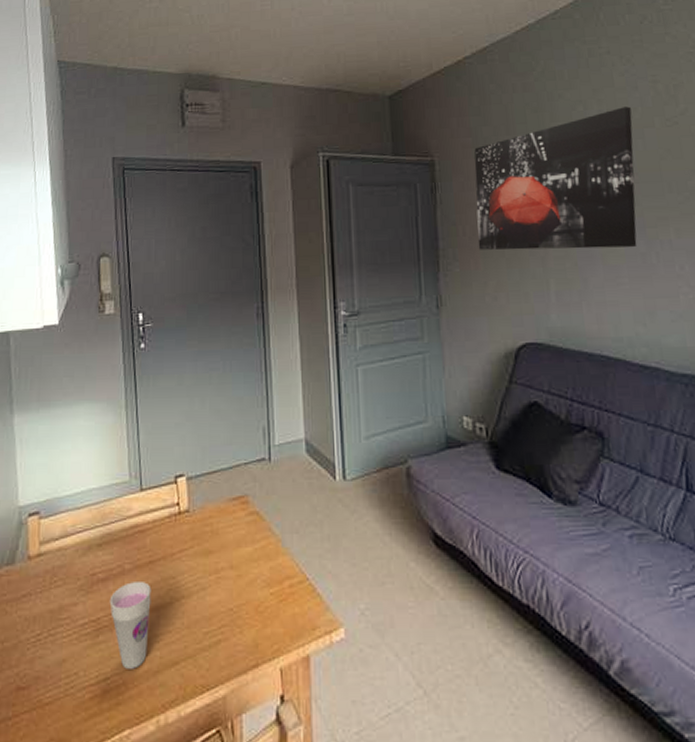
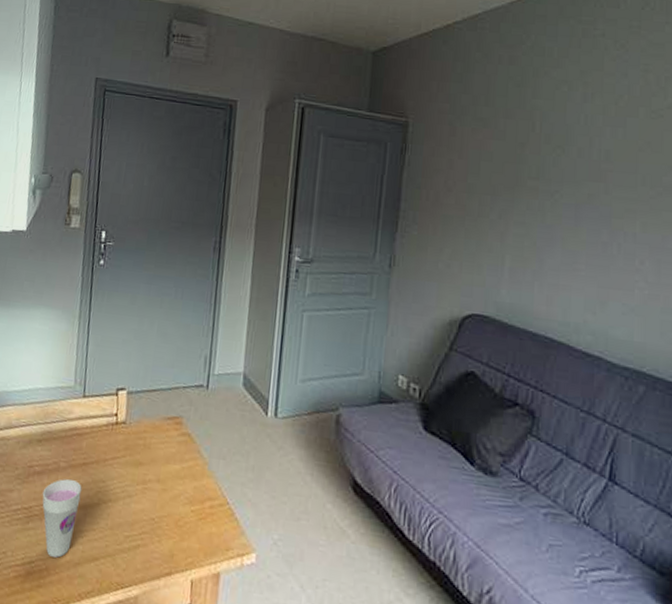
wall art: present [474,106,637,250] -> none [439,92,617,235]

